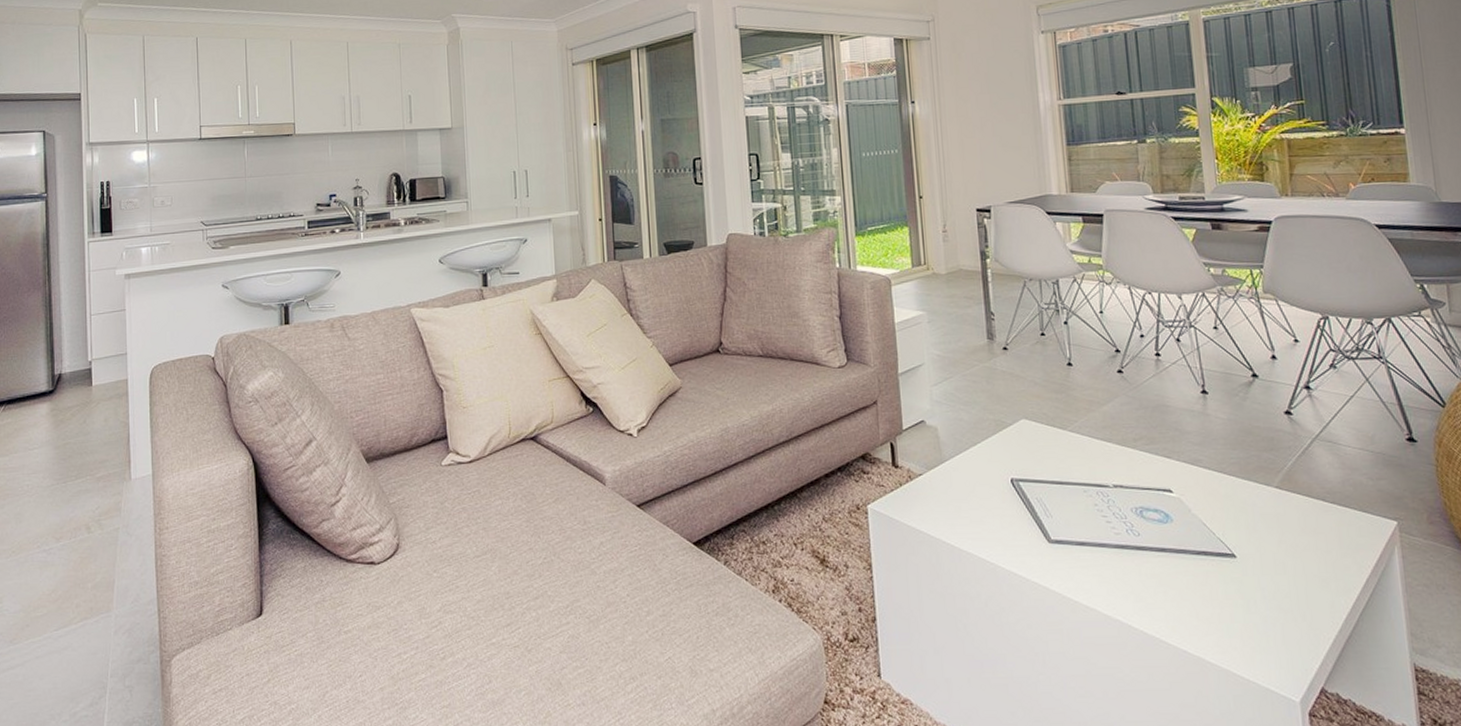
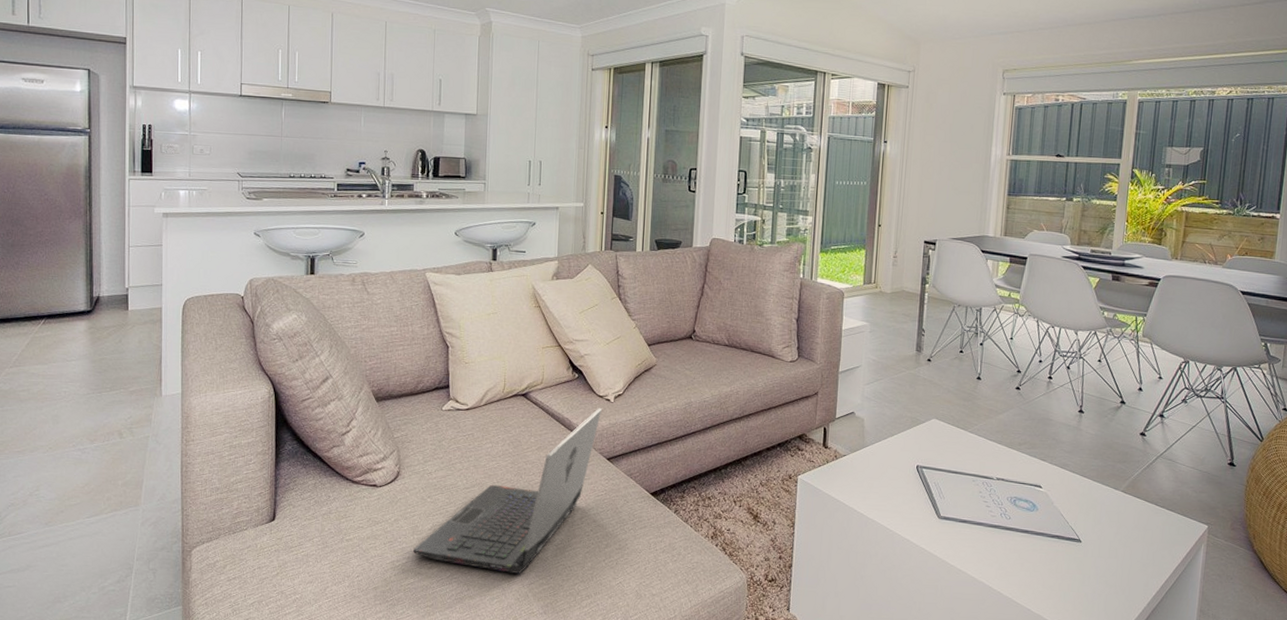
laptop computer: none [422,445,624,658] -> present [413,408,602,575]

